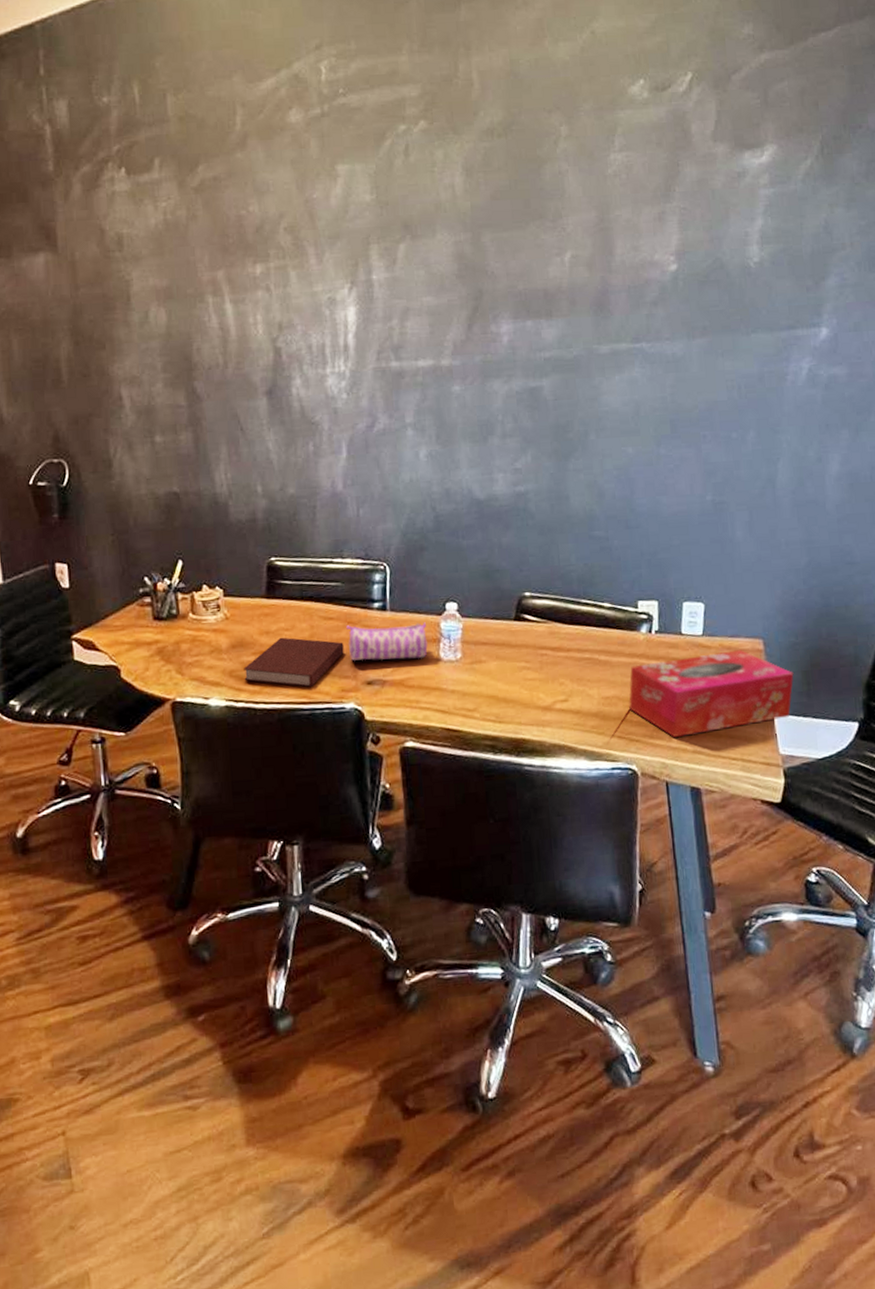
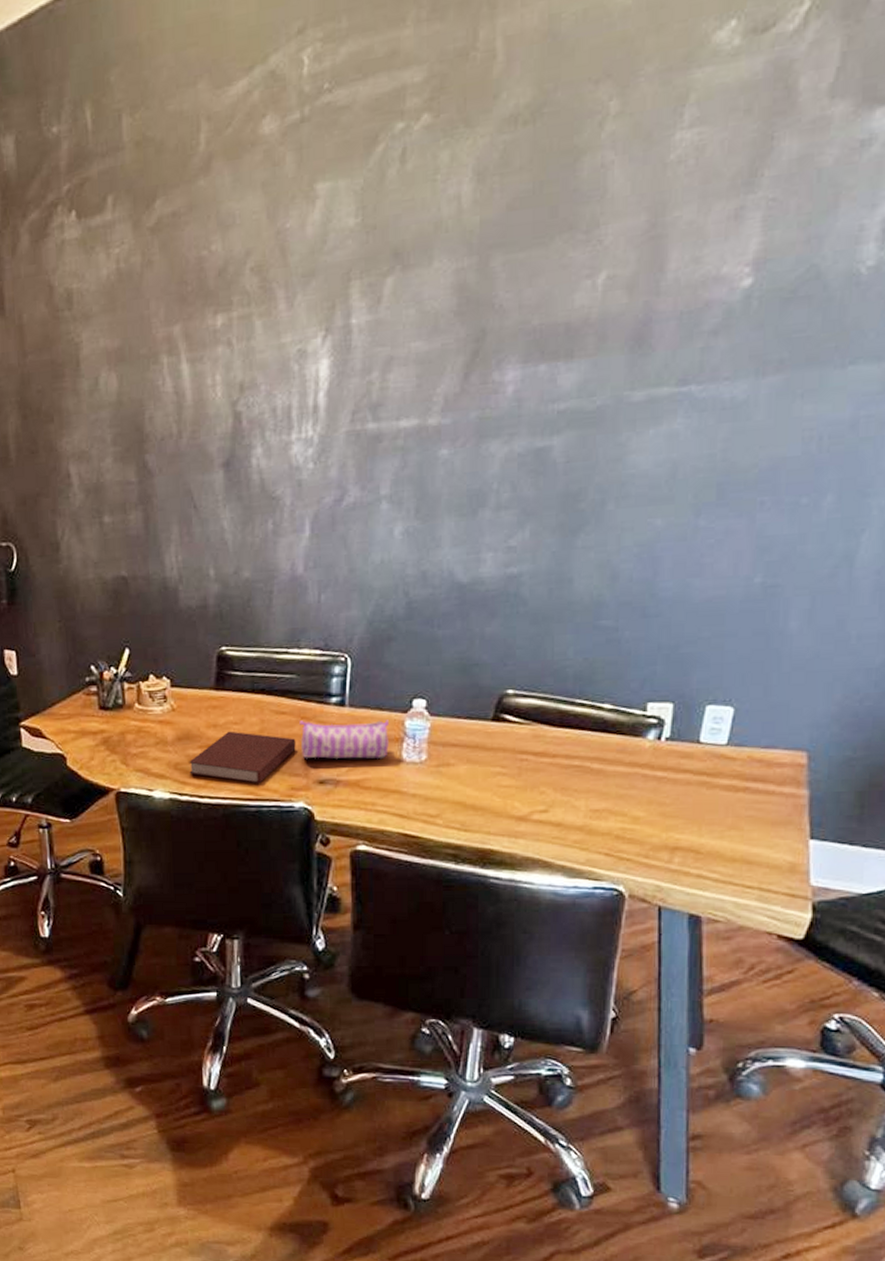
tissue box: present [629,650,794,737] -> none [622,763,844,858]

